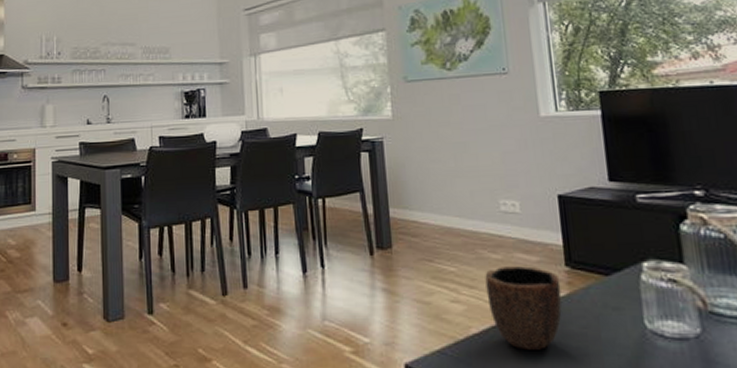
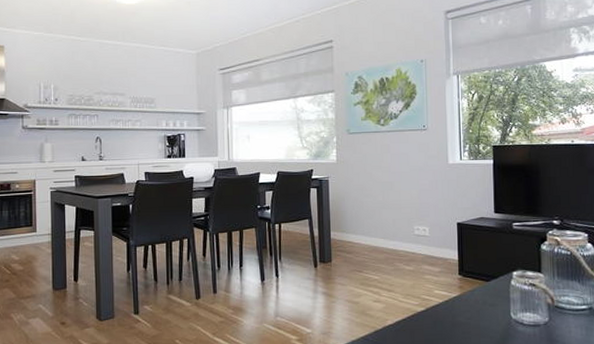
bowl: present [485,266,562,350] -> none [400,275,455,335]

